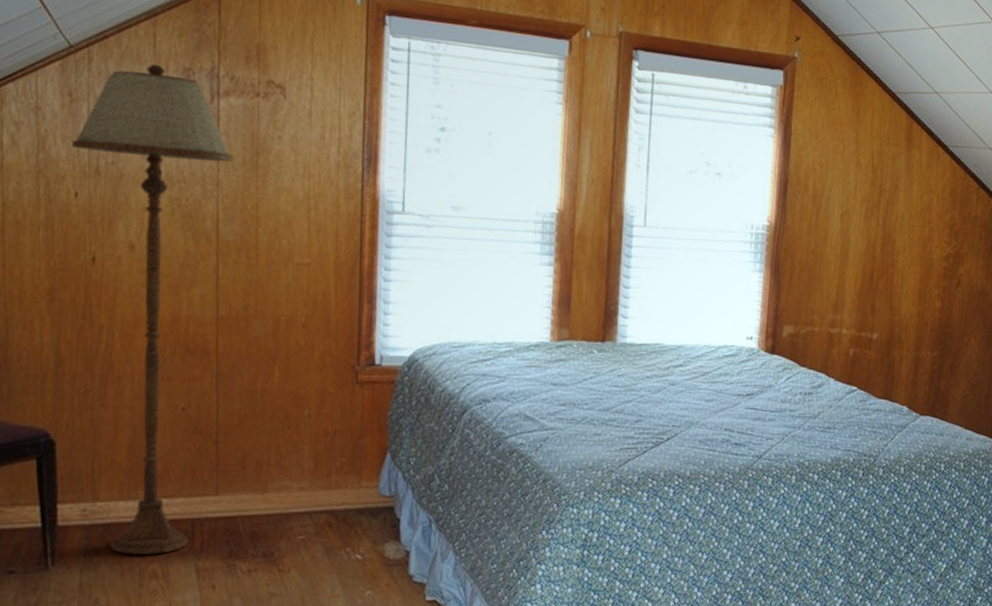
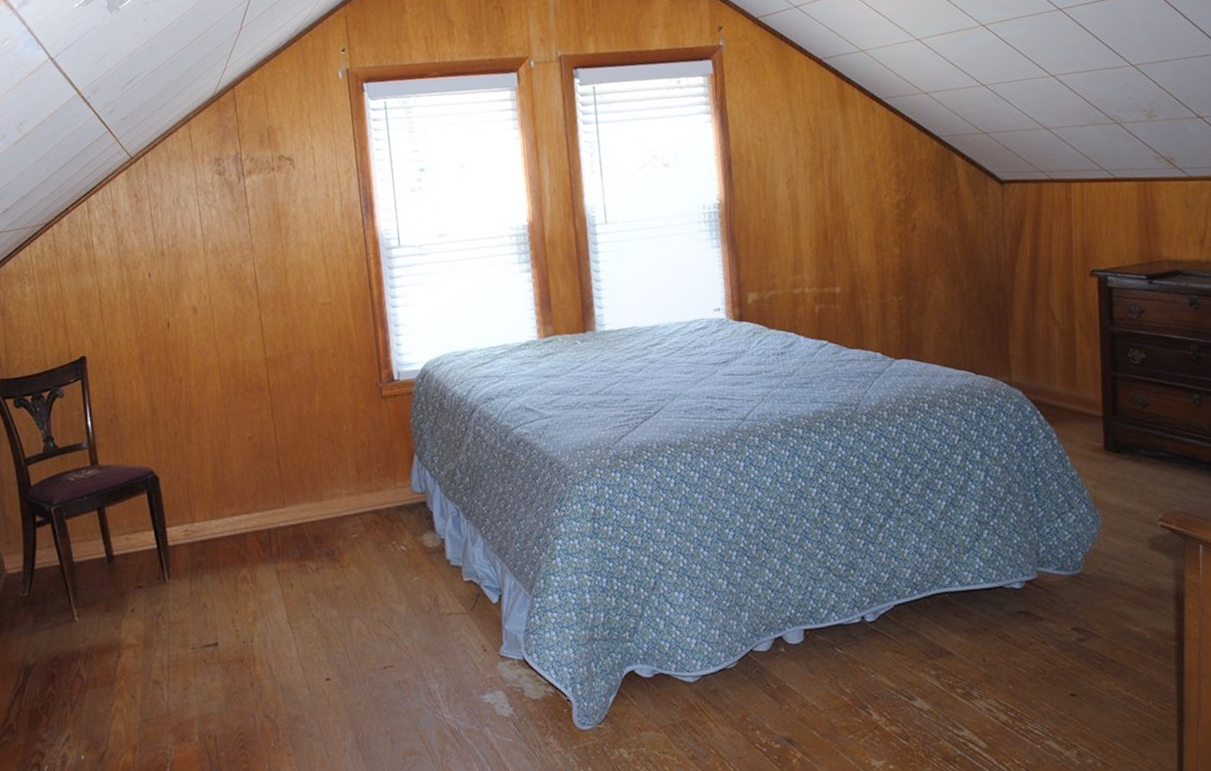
floor lamp: present [72,64,234,554] -> none [142,159,268,564]

